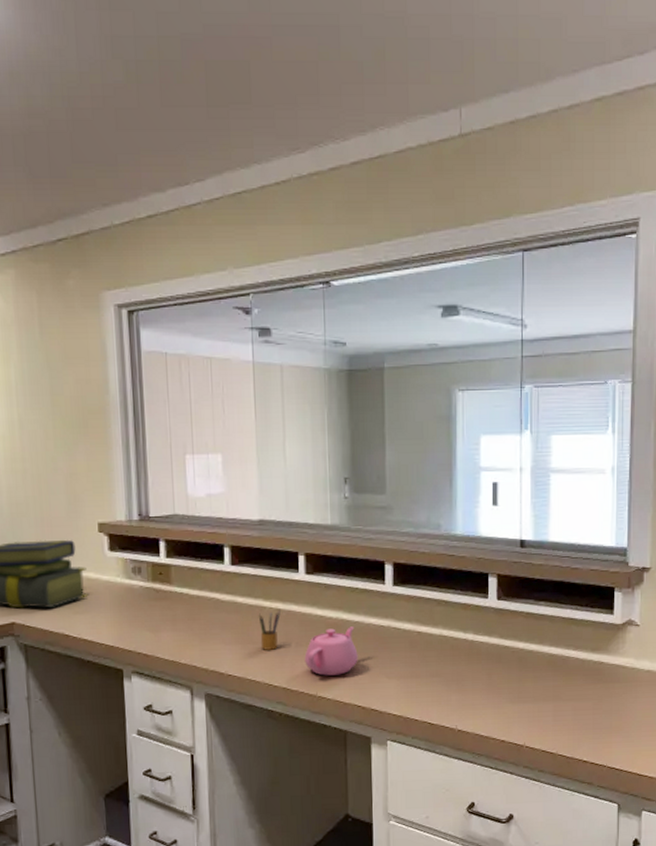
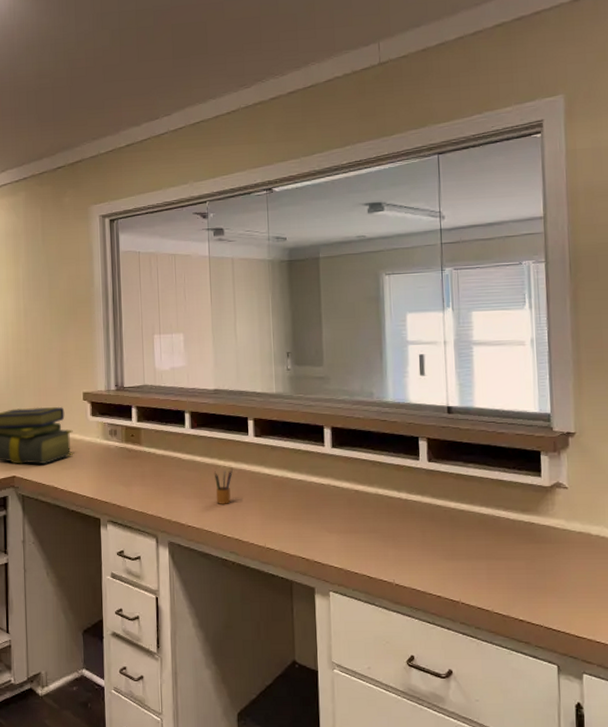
teapot: present [304,626,358,676] -> none [254,484,302,529]

